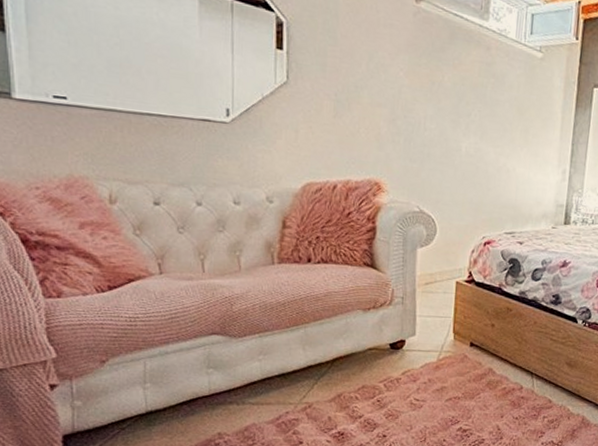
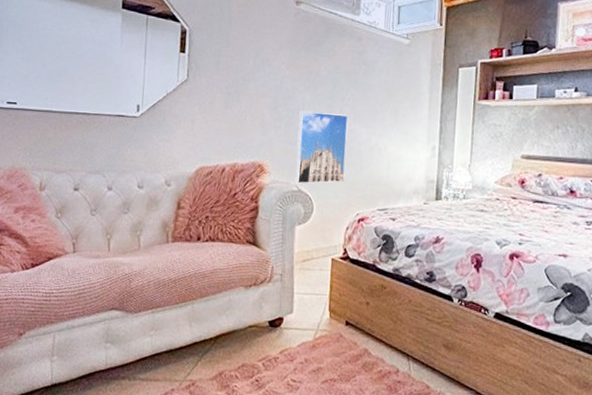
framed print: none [416,124,475,205] -> present [295,110,349,184]

